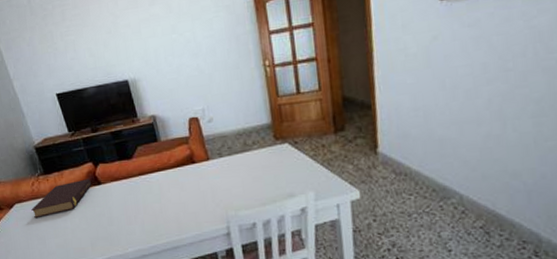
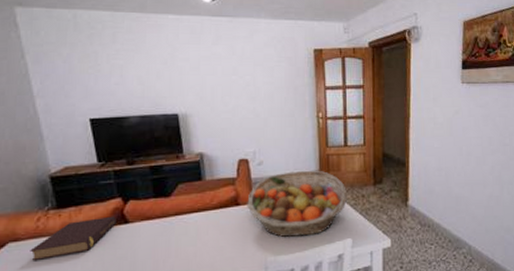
fruit basket: none [202,122,306,192] -> present [247,170,348,237]

